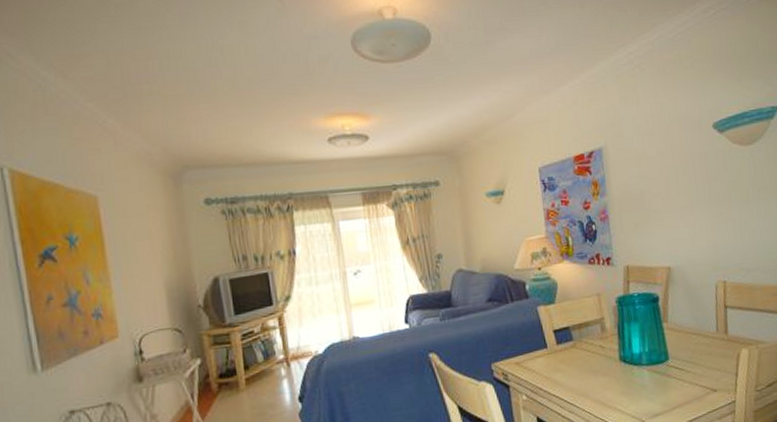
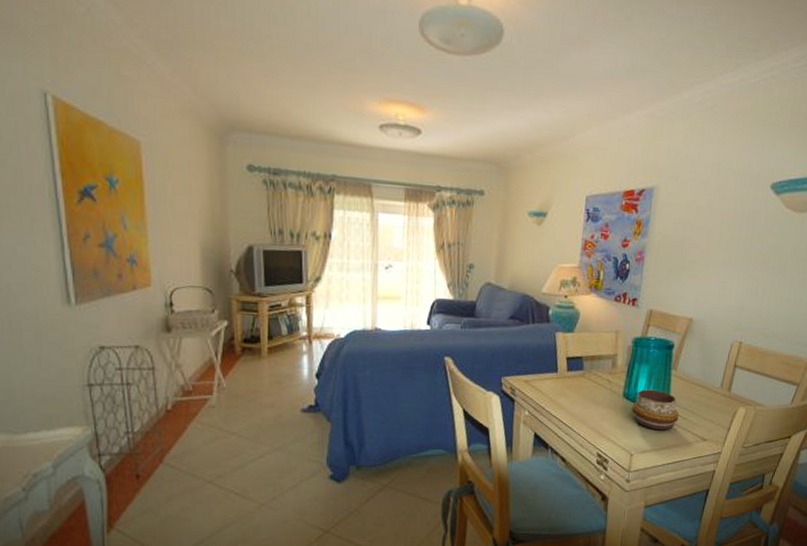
decorative bowl: none [632,346,683,390] -> present [632,389,679,431]

